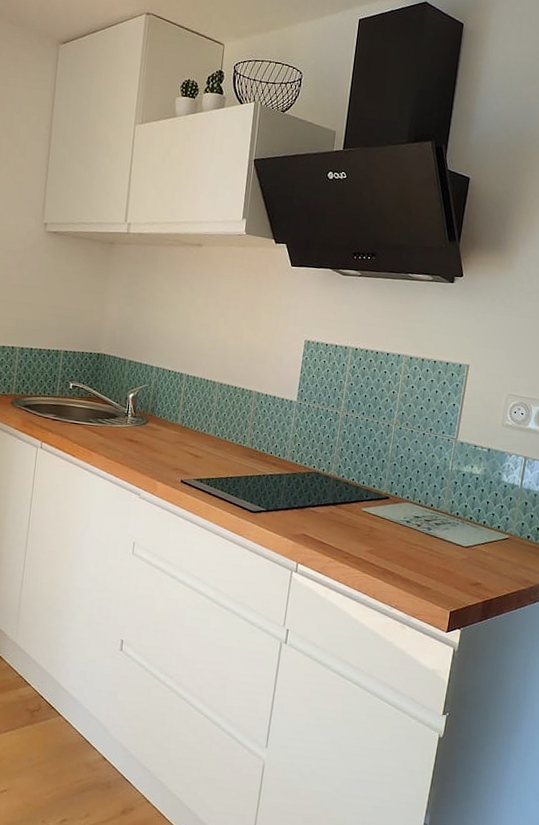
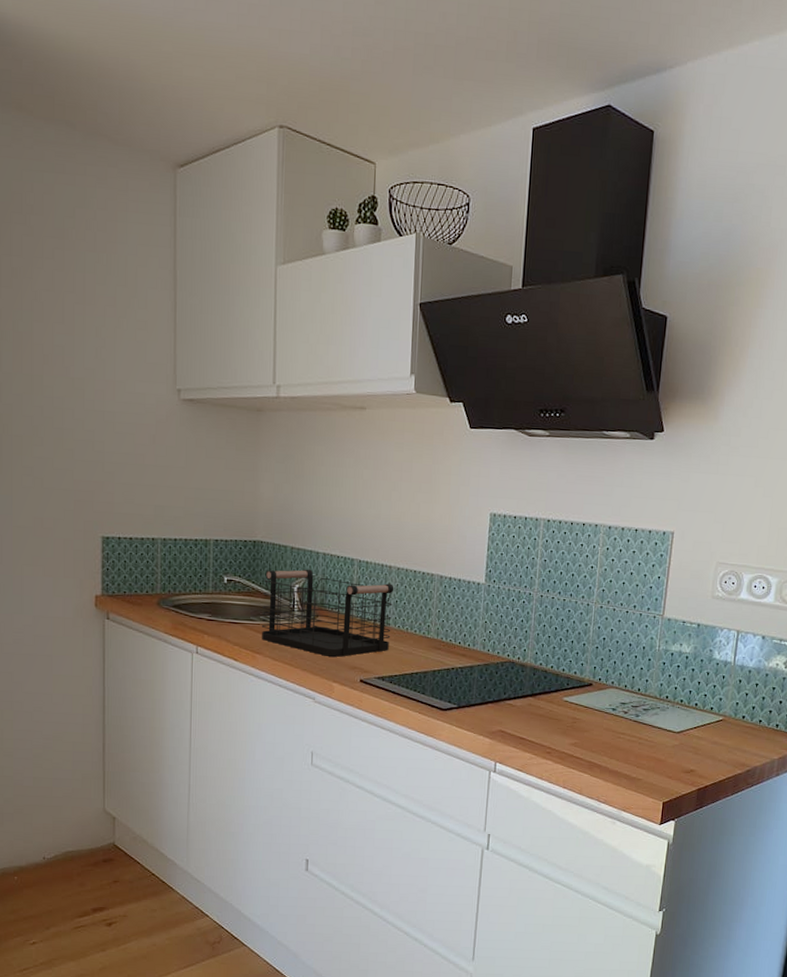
dish rack: none [98,379,217,459] -> present [261,569,394,657]

